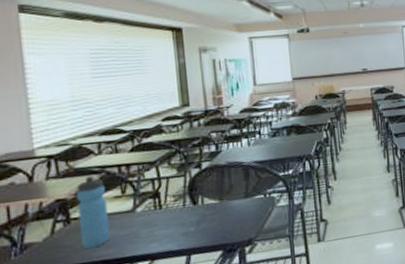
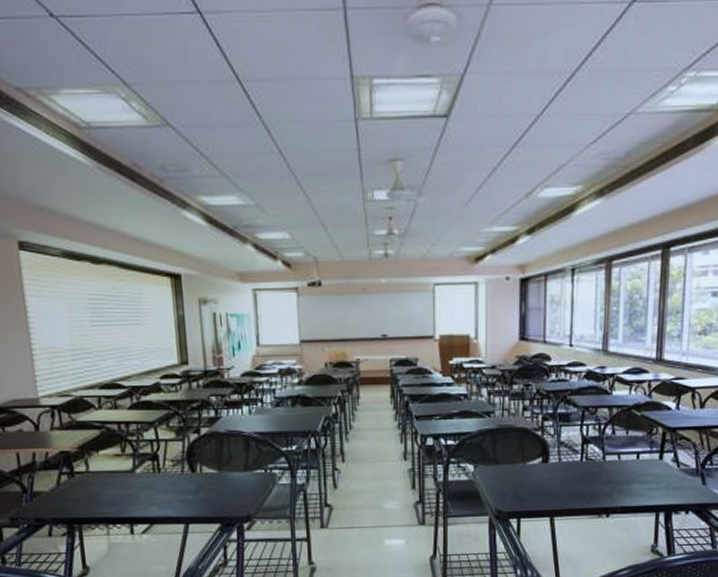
water bottle: present [76,176,110,249] -> none [78,431,111,505]

